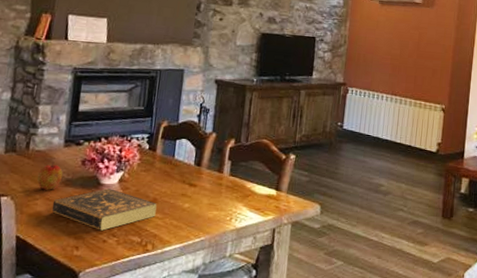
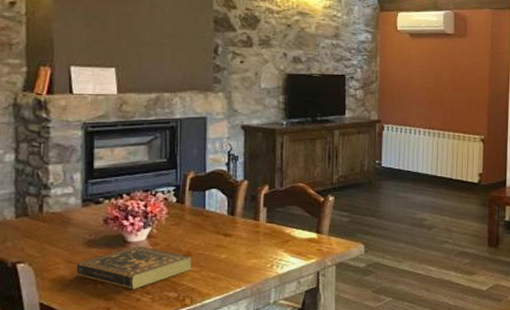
apple: present [37,161,62,191] -> none [56,223,83,254]

